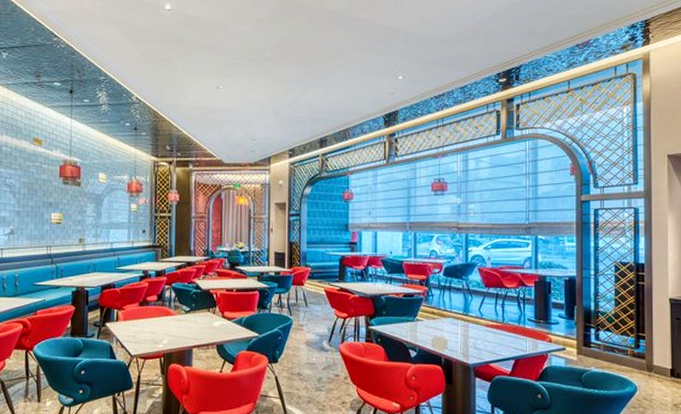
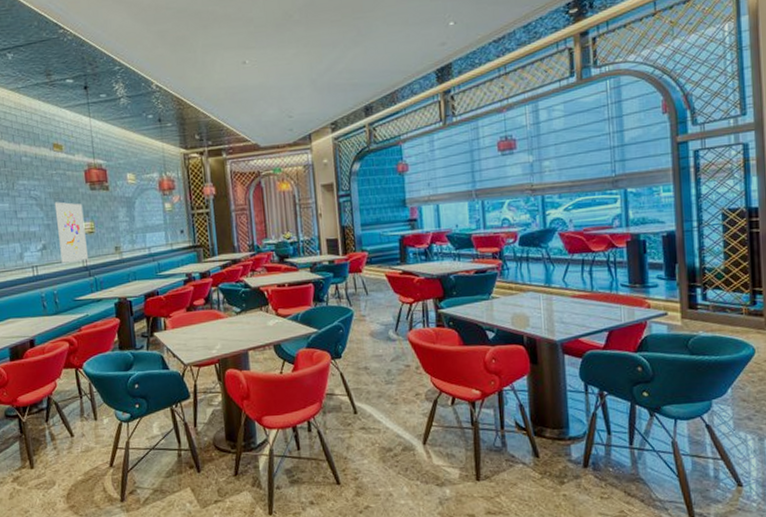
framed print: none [26,191,54,249] -> present [54,202,88,263]

